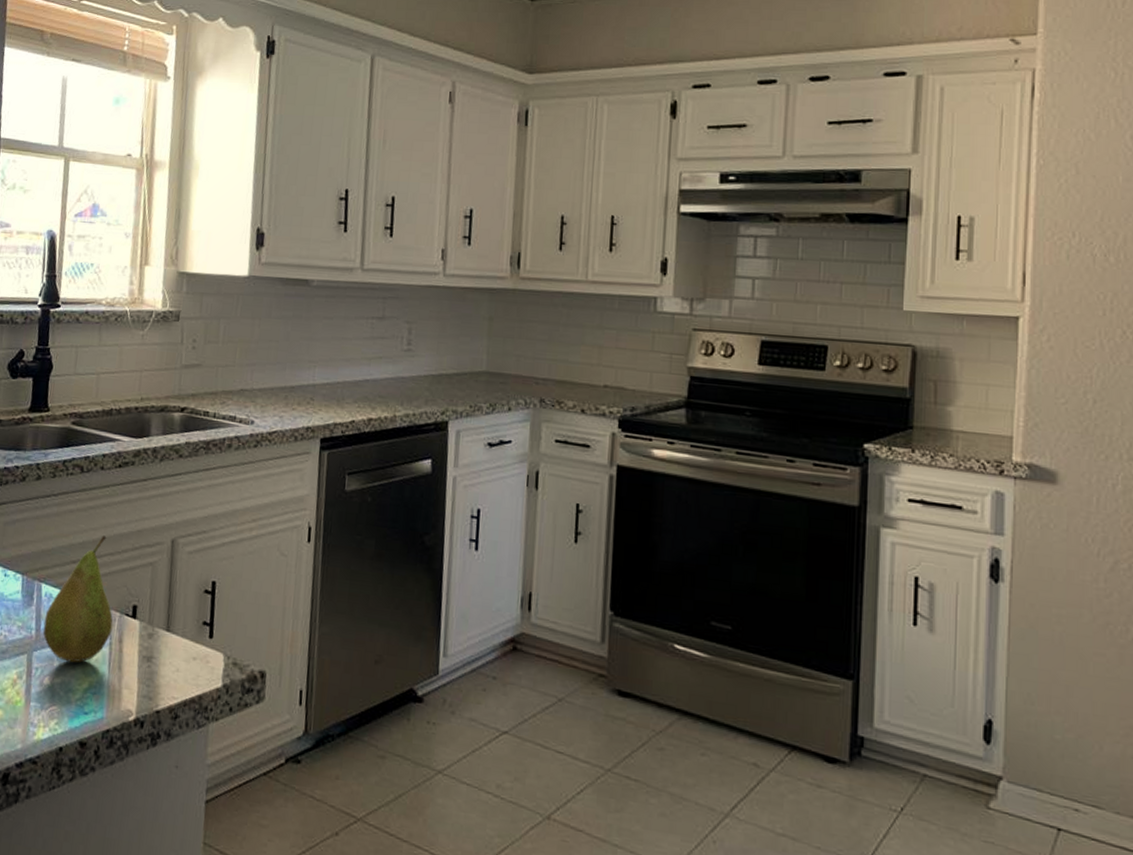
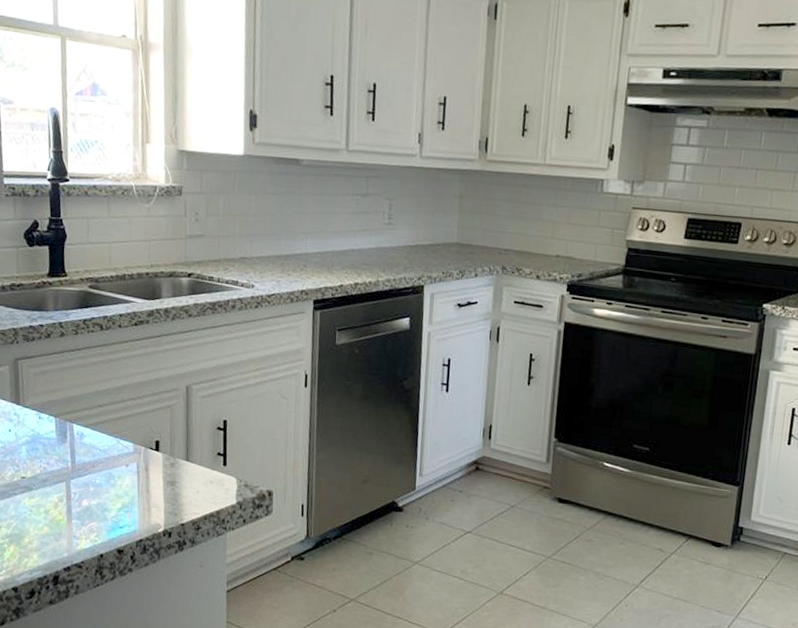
fruit: present [42,534,113,663] -> none [78,383,139,488]

